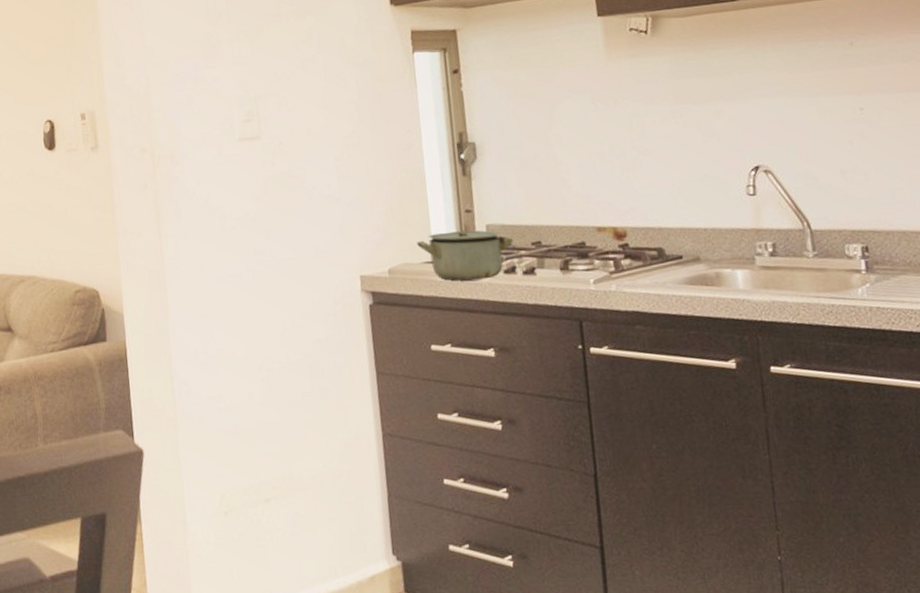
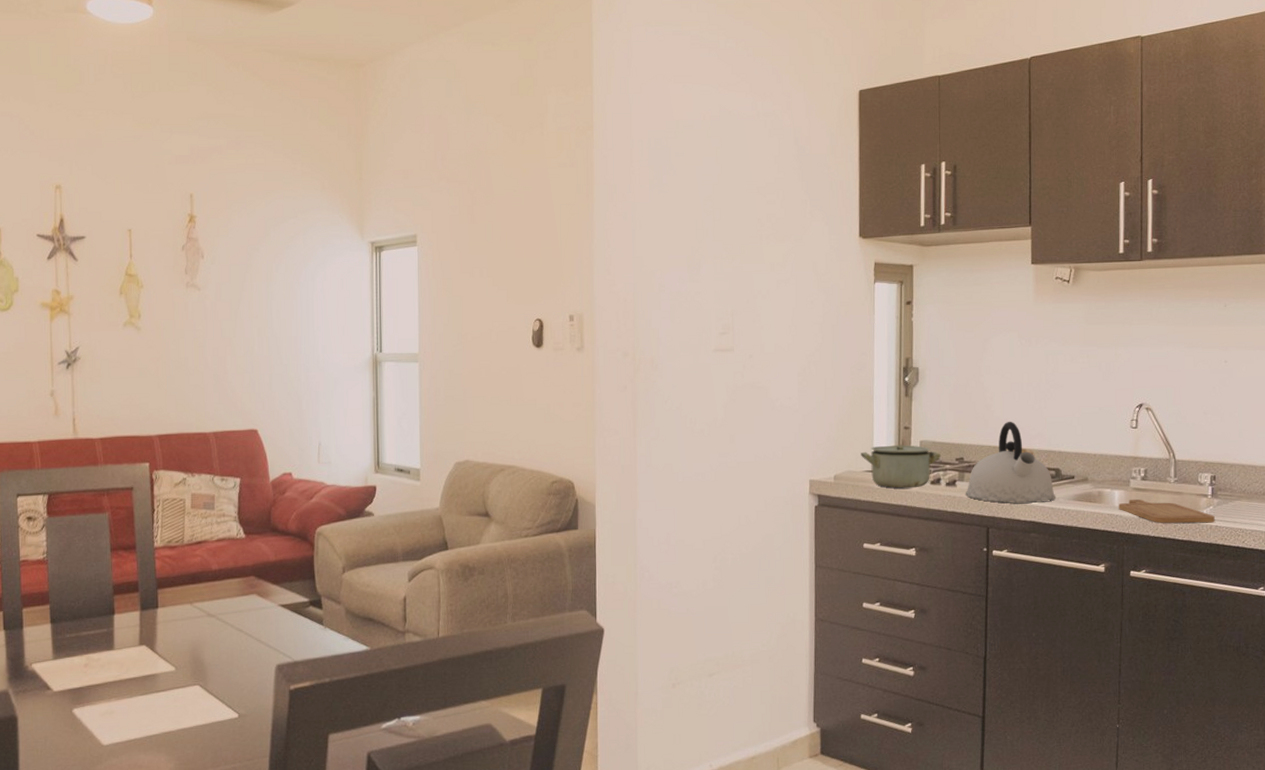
kettle: none [548,196,662,292] -> present [966,421,1056,504]
chopping board: none [744,279,875,307] -> present [1119,499,1215,523]

